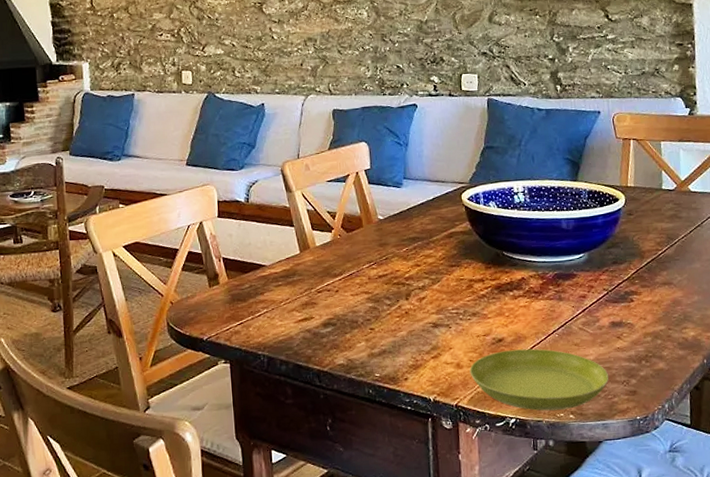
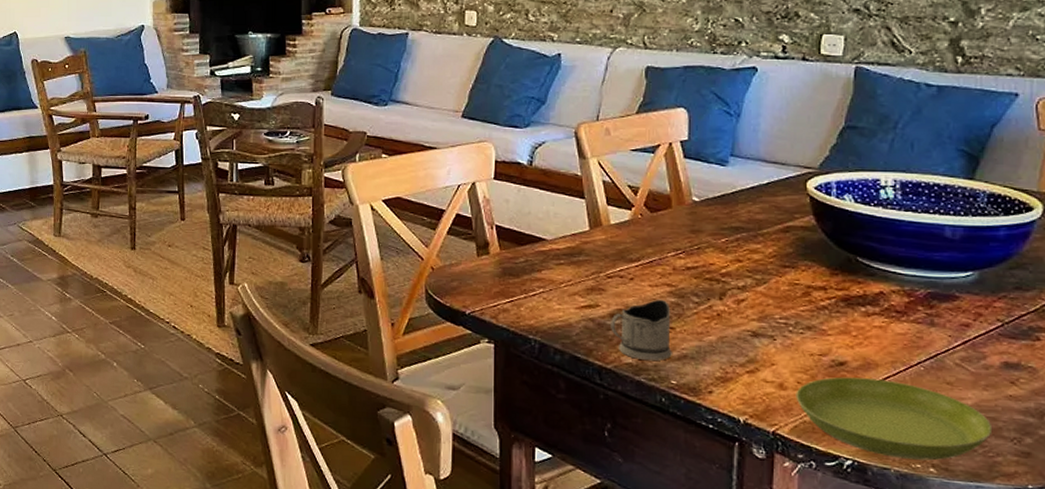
tea glass holder: none [323,305,374,360] -> present [611,299,672,361]

